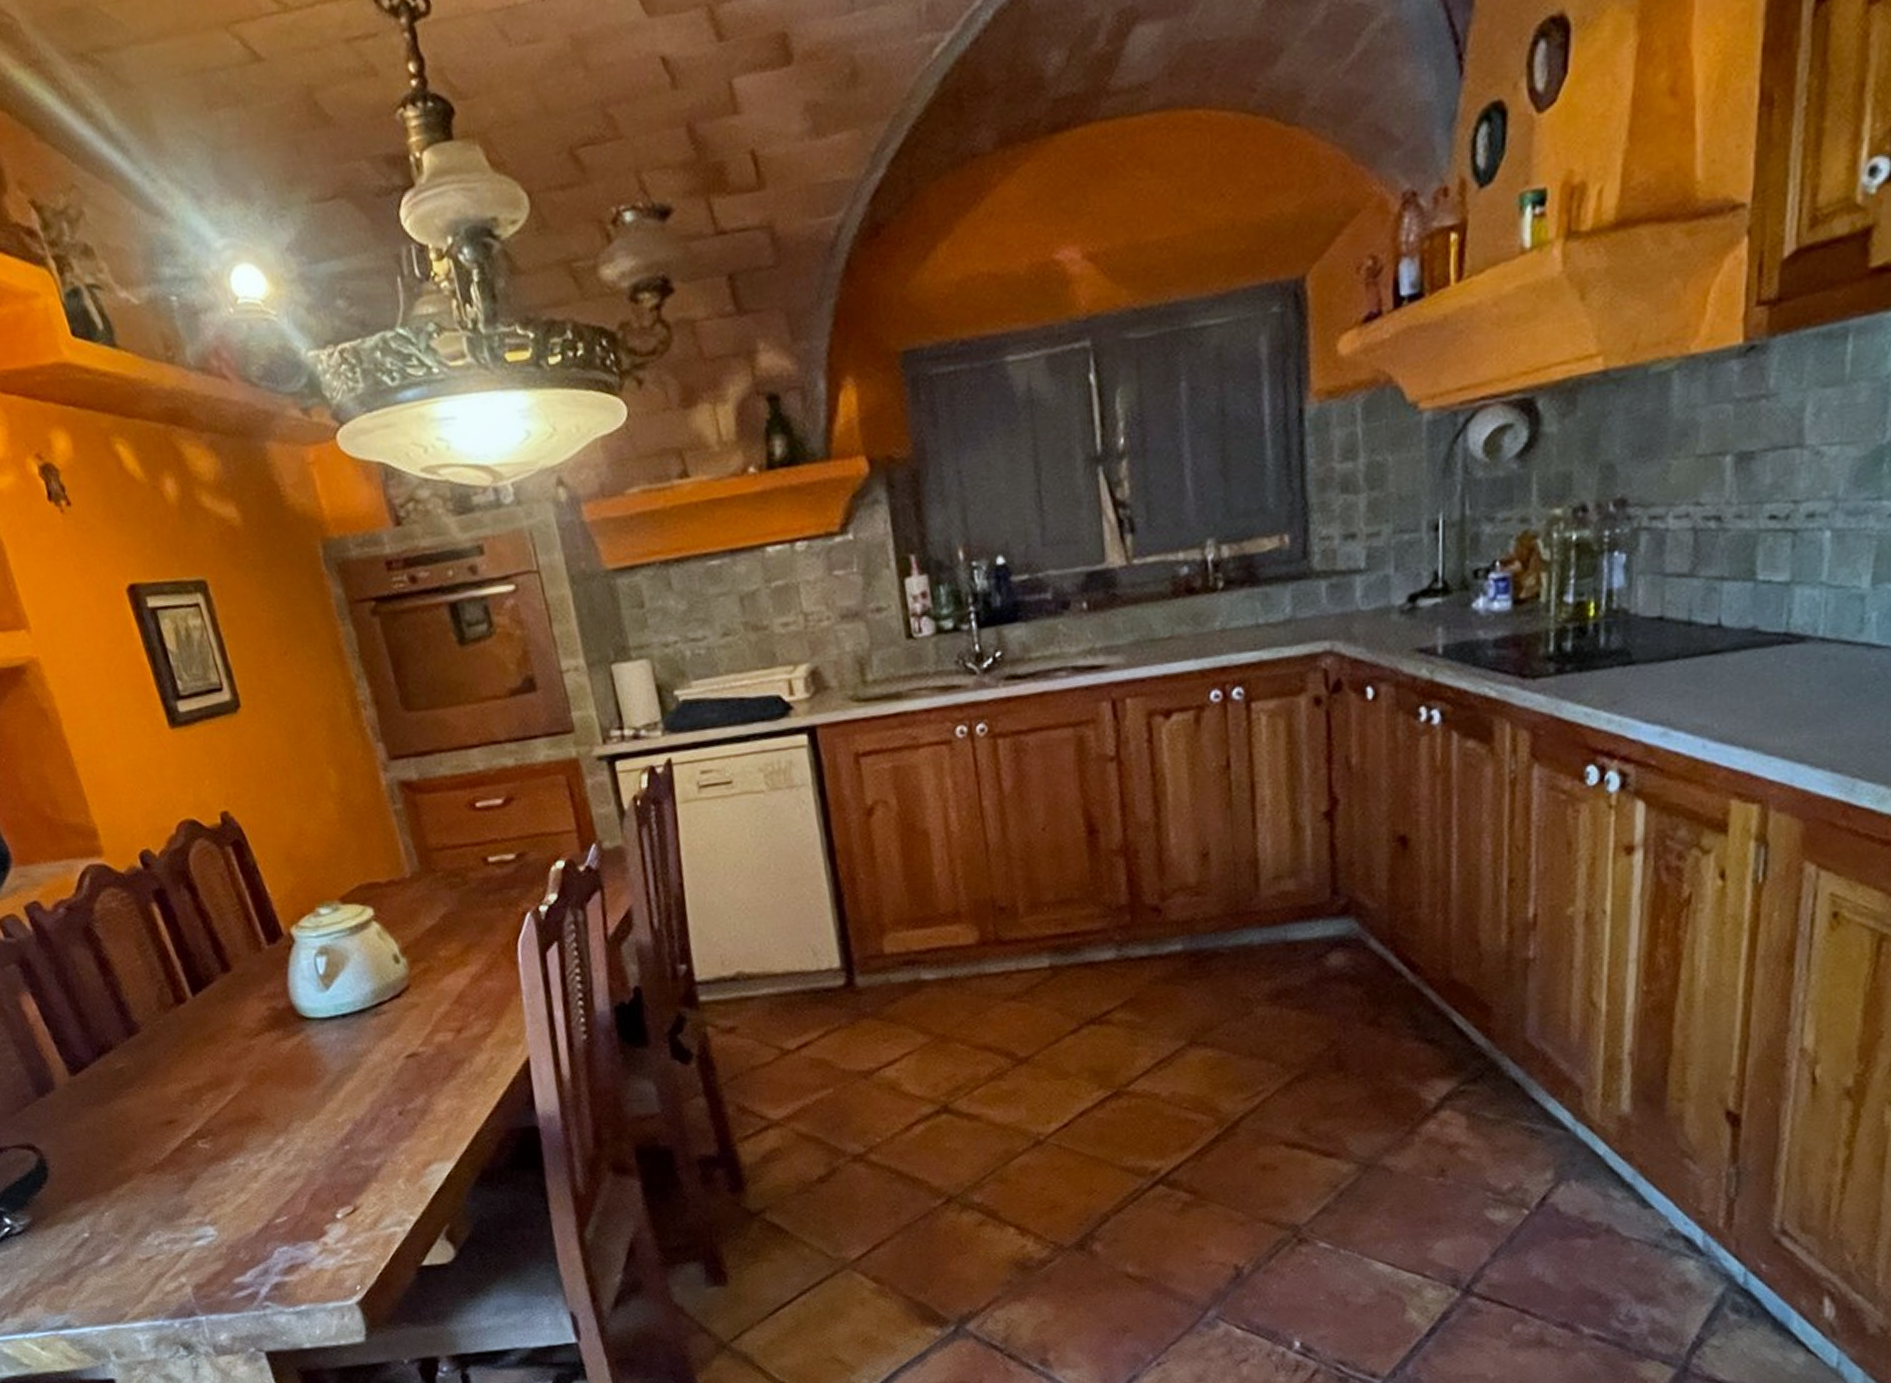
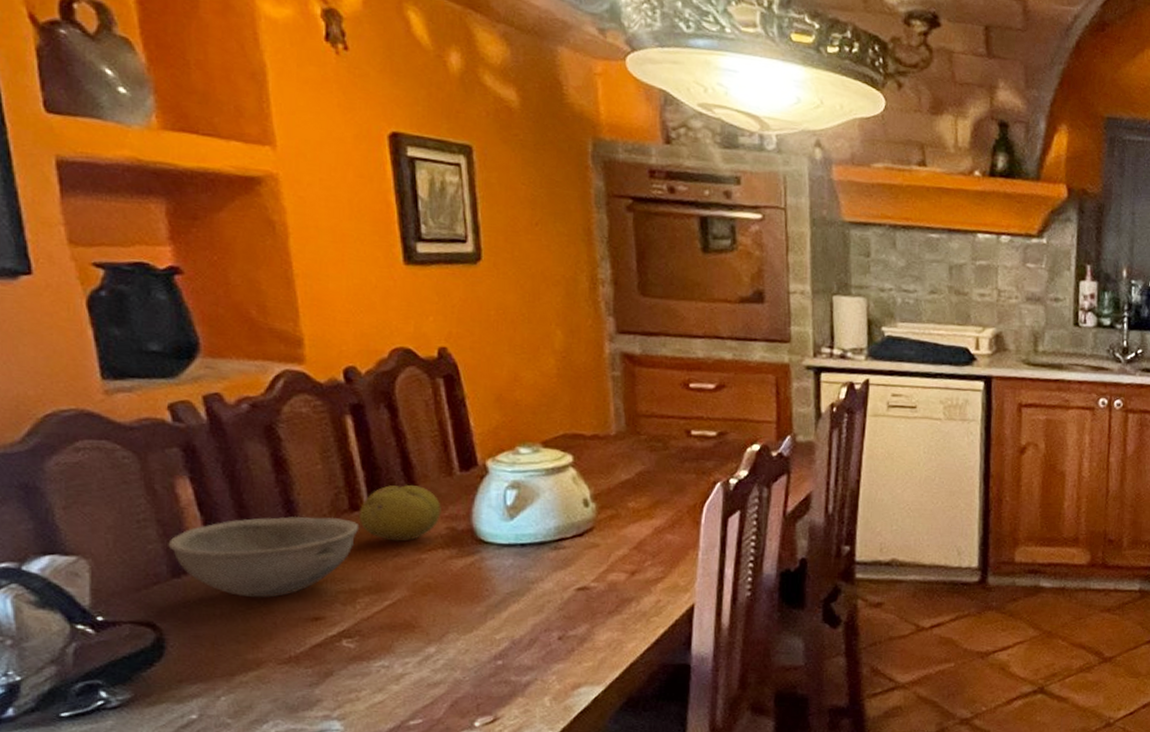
bowl: none [27,1013,188,1108] -> present [168,516,360,598]
fruit: none [184,967,260,1030] -> present [358,485,441,542]

